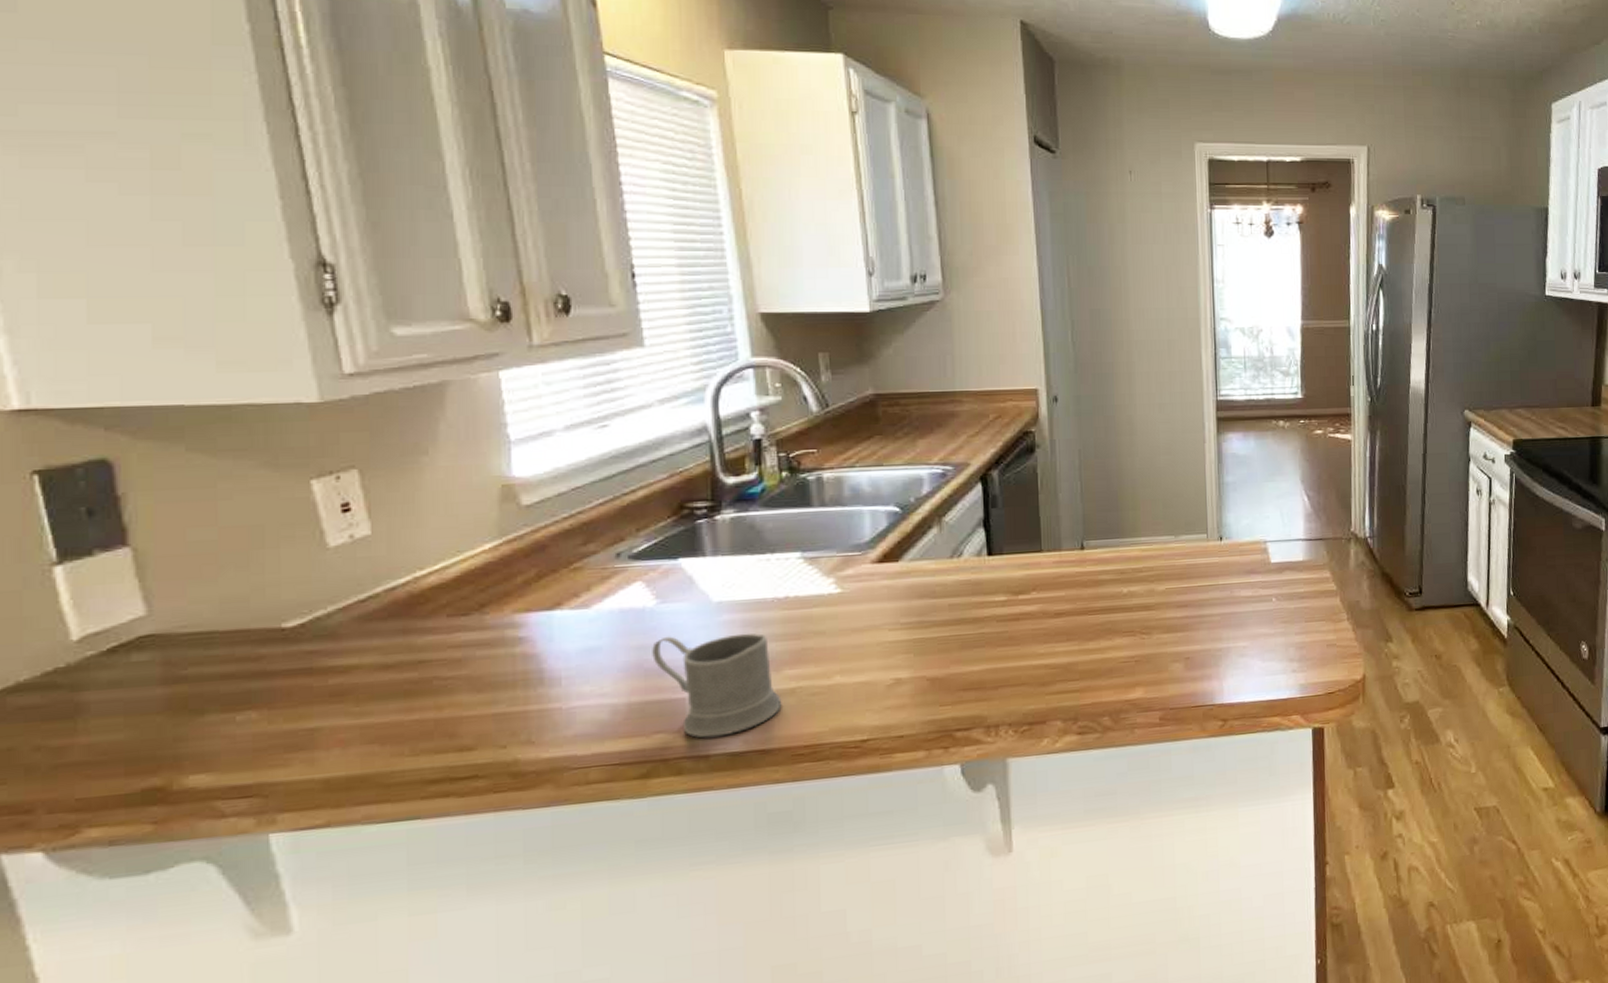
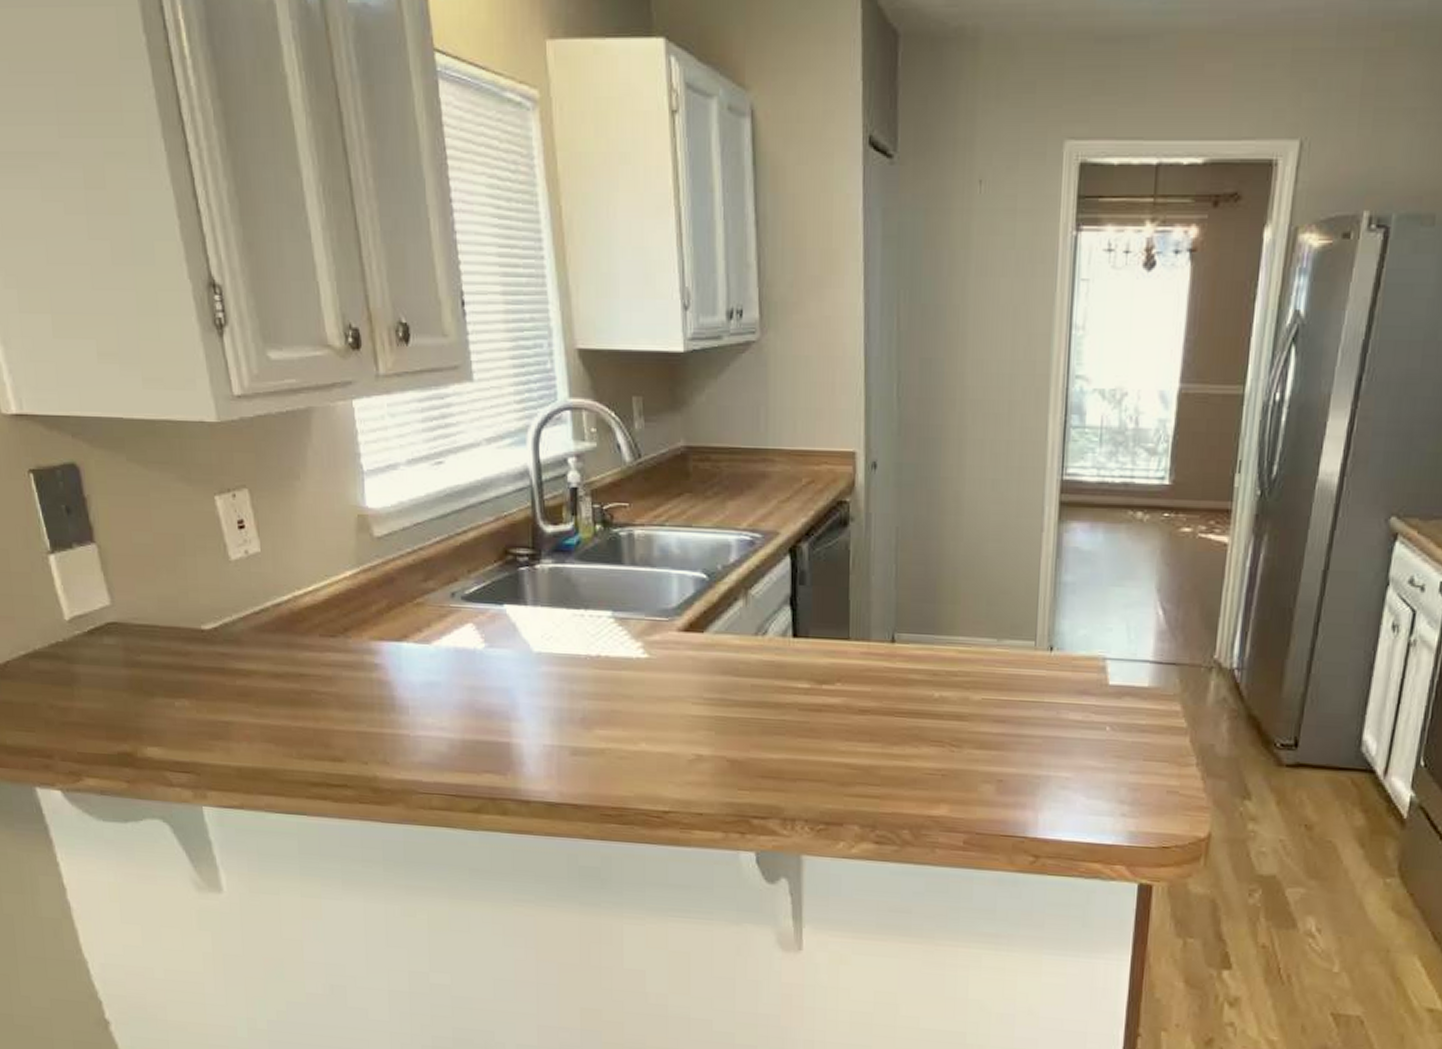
mug: present [652,633,782,738] -> none [482,680,593,785]

